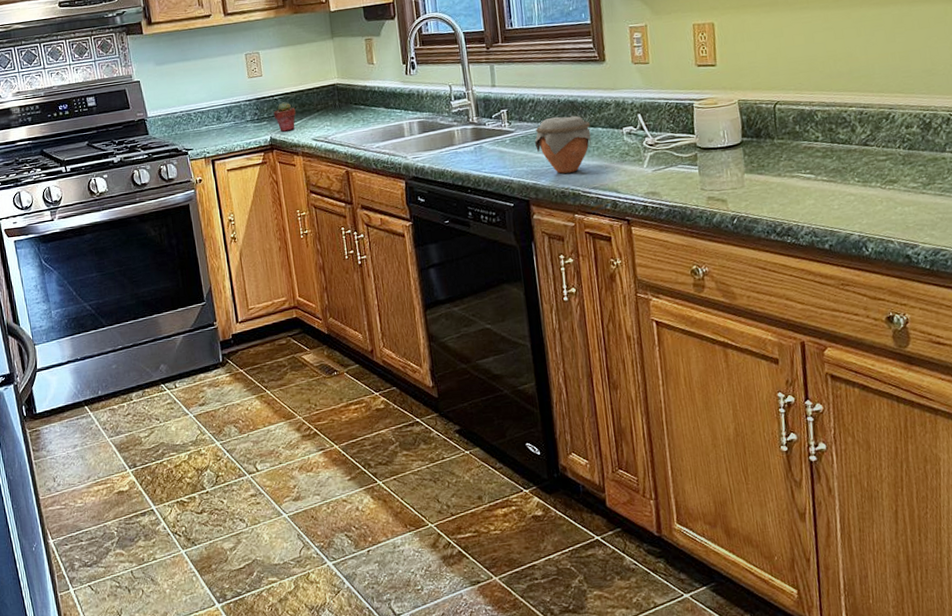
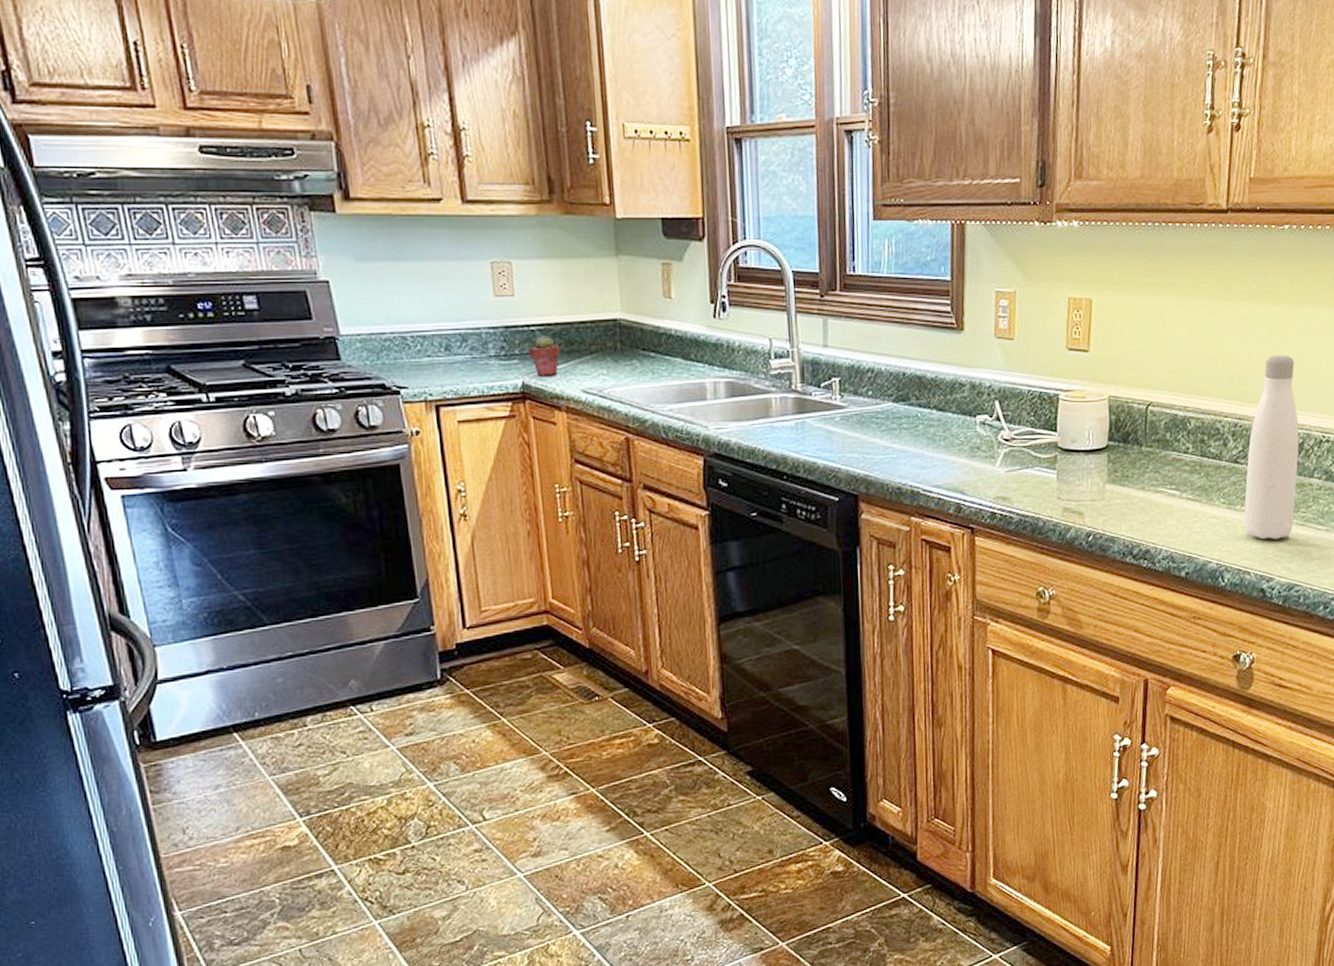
jar: present [534,115,592,174] -> none [870,393,940,465]
water bottle: none [876,48,932,211] -> present [1243,354,1299,540]

